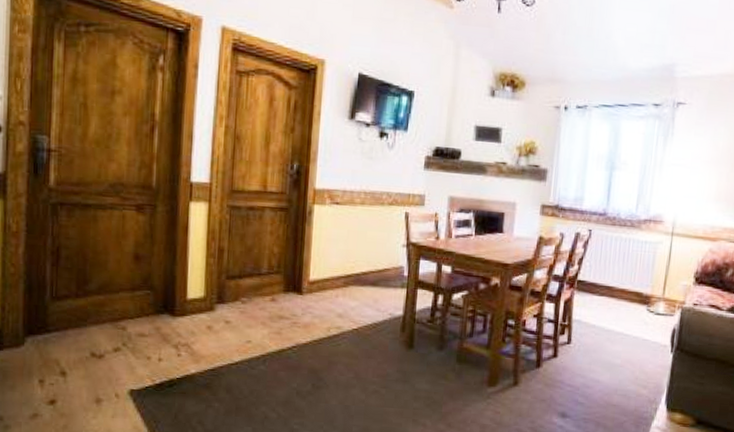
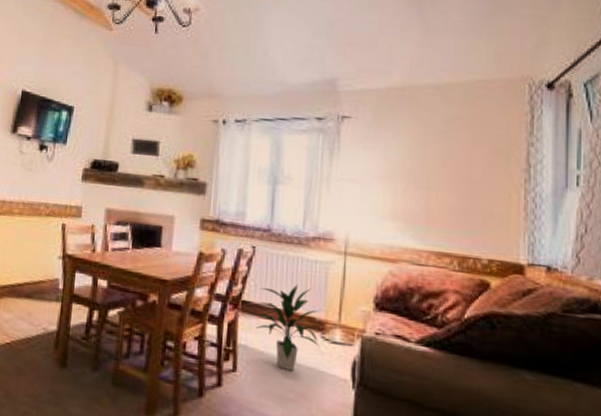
indoor plant: none [589,263,645,340] -> present [256,284,319,371]

